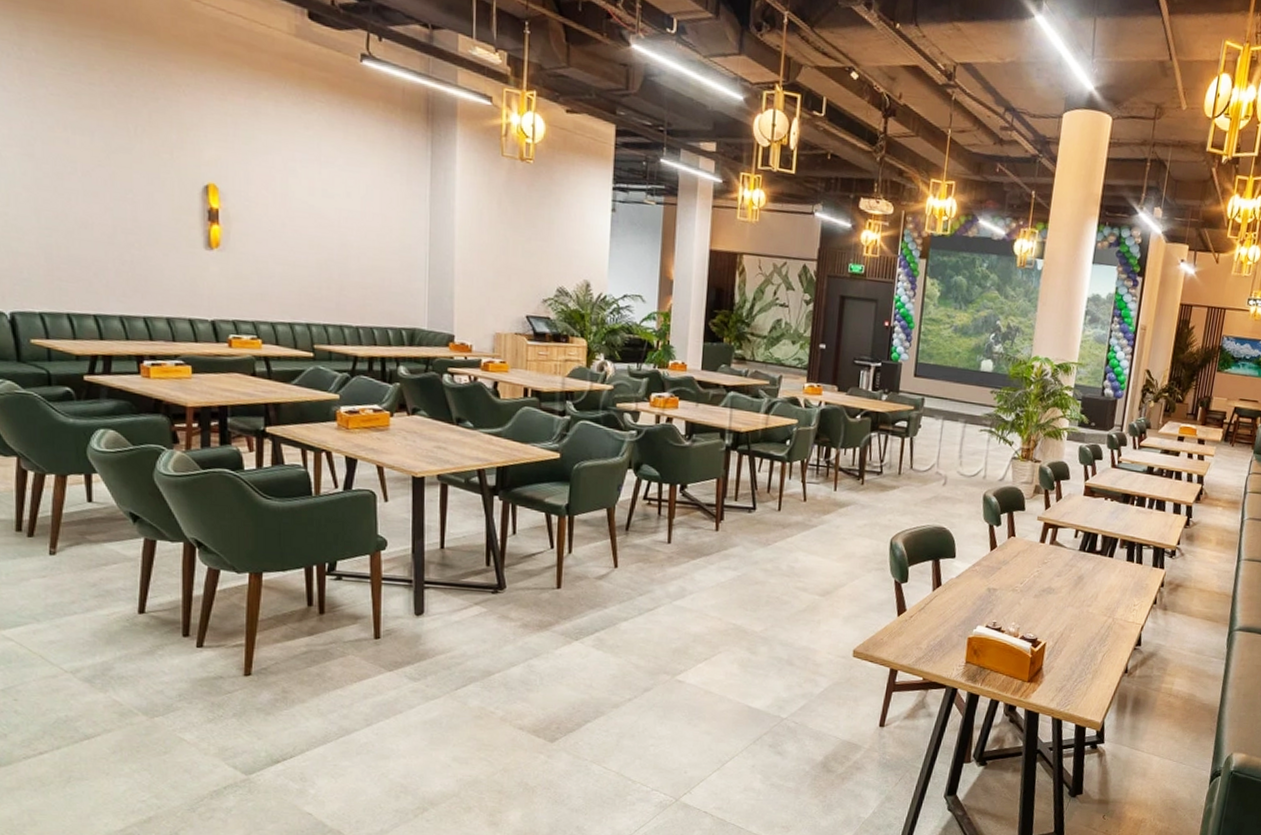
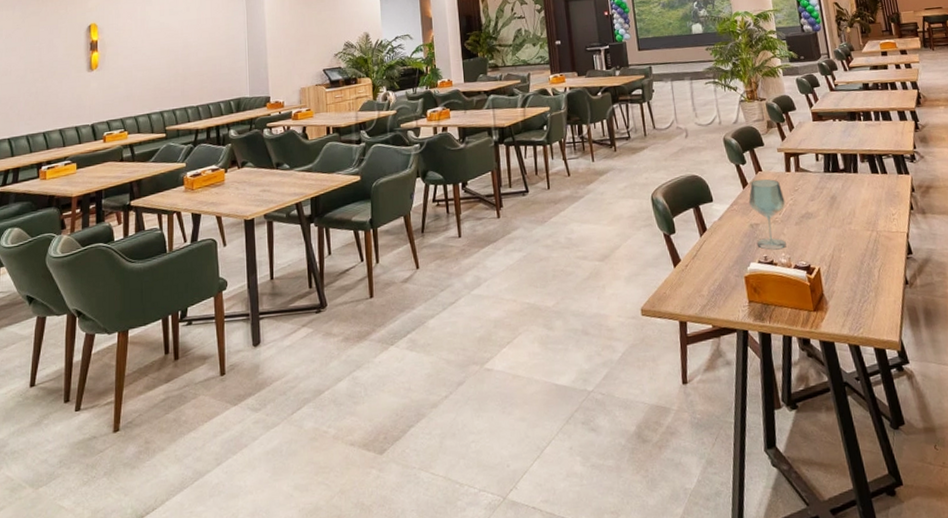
wine glass: none [989,544,1031,618] -> present [748,178,786,250]

